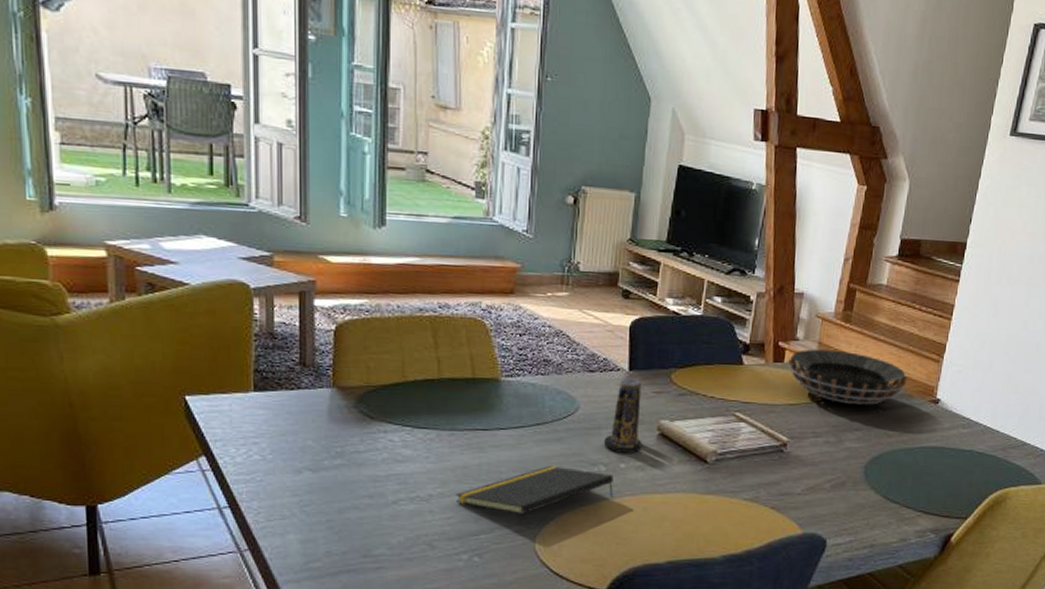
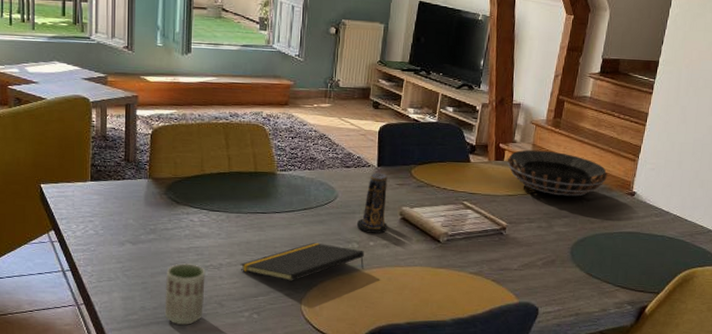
cup: none [357,495,410,573] -> present [164,263,206,325]

